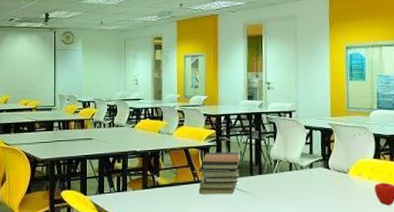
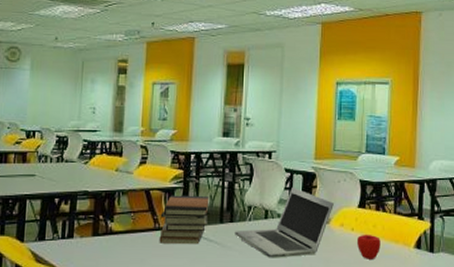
laptop: none [264,142,351,206] -> present [235,188,334,258]

